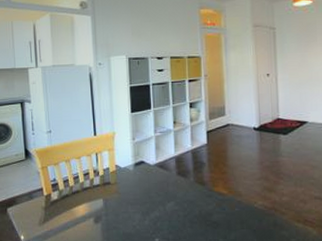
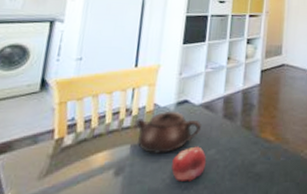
teapot: none [103,171,160,206] -> present [135,112,202,154]
fruit: none [139,199,168,228] -> present [171,146,207,181]

